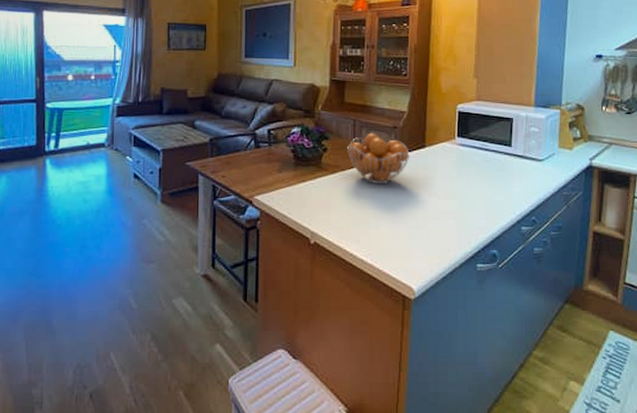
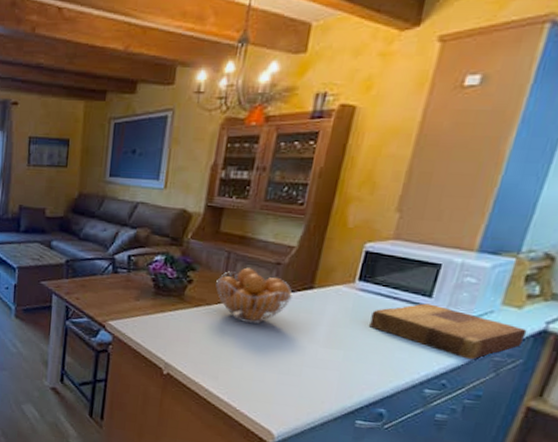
cutting board: none [471,152,580,196] -> present [368,303,527,360]

